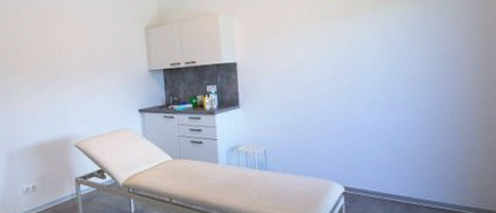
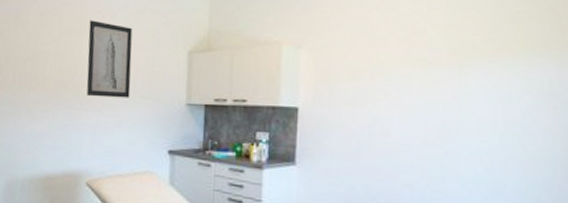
wall art: none [60,10,102,74] -> present [86,20,133,98]

